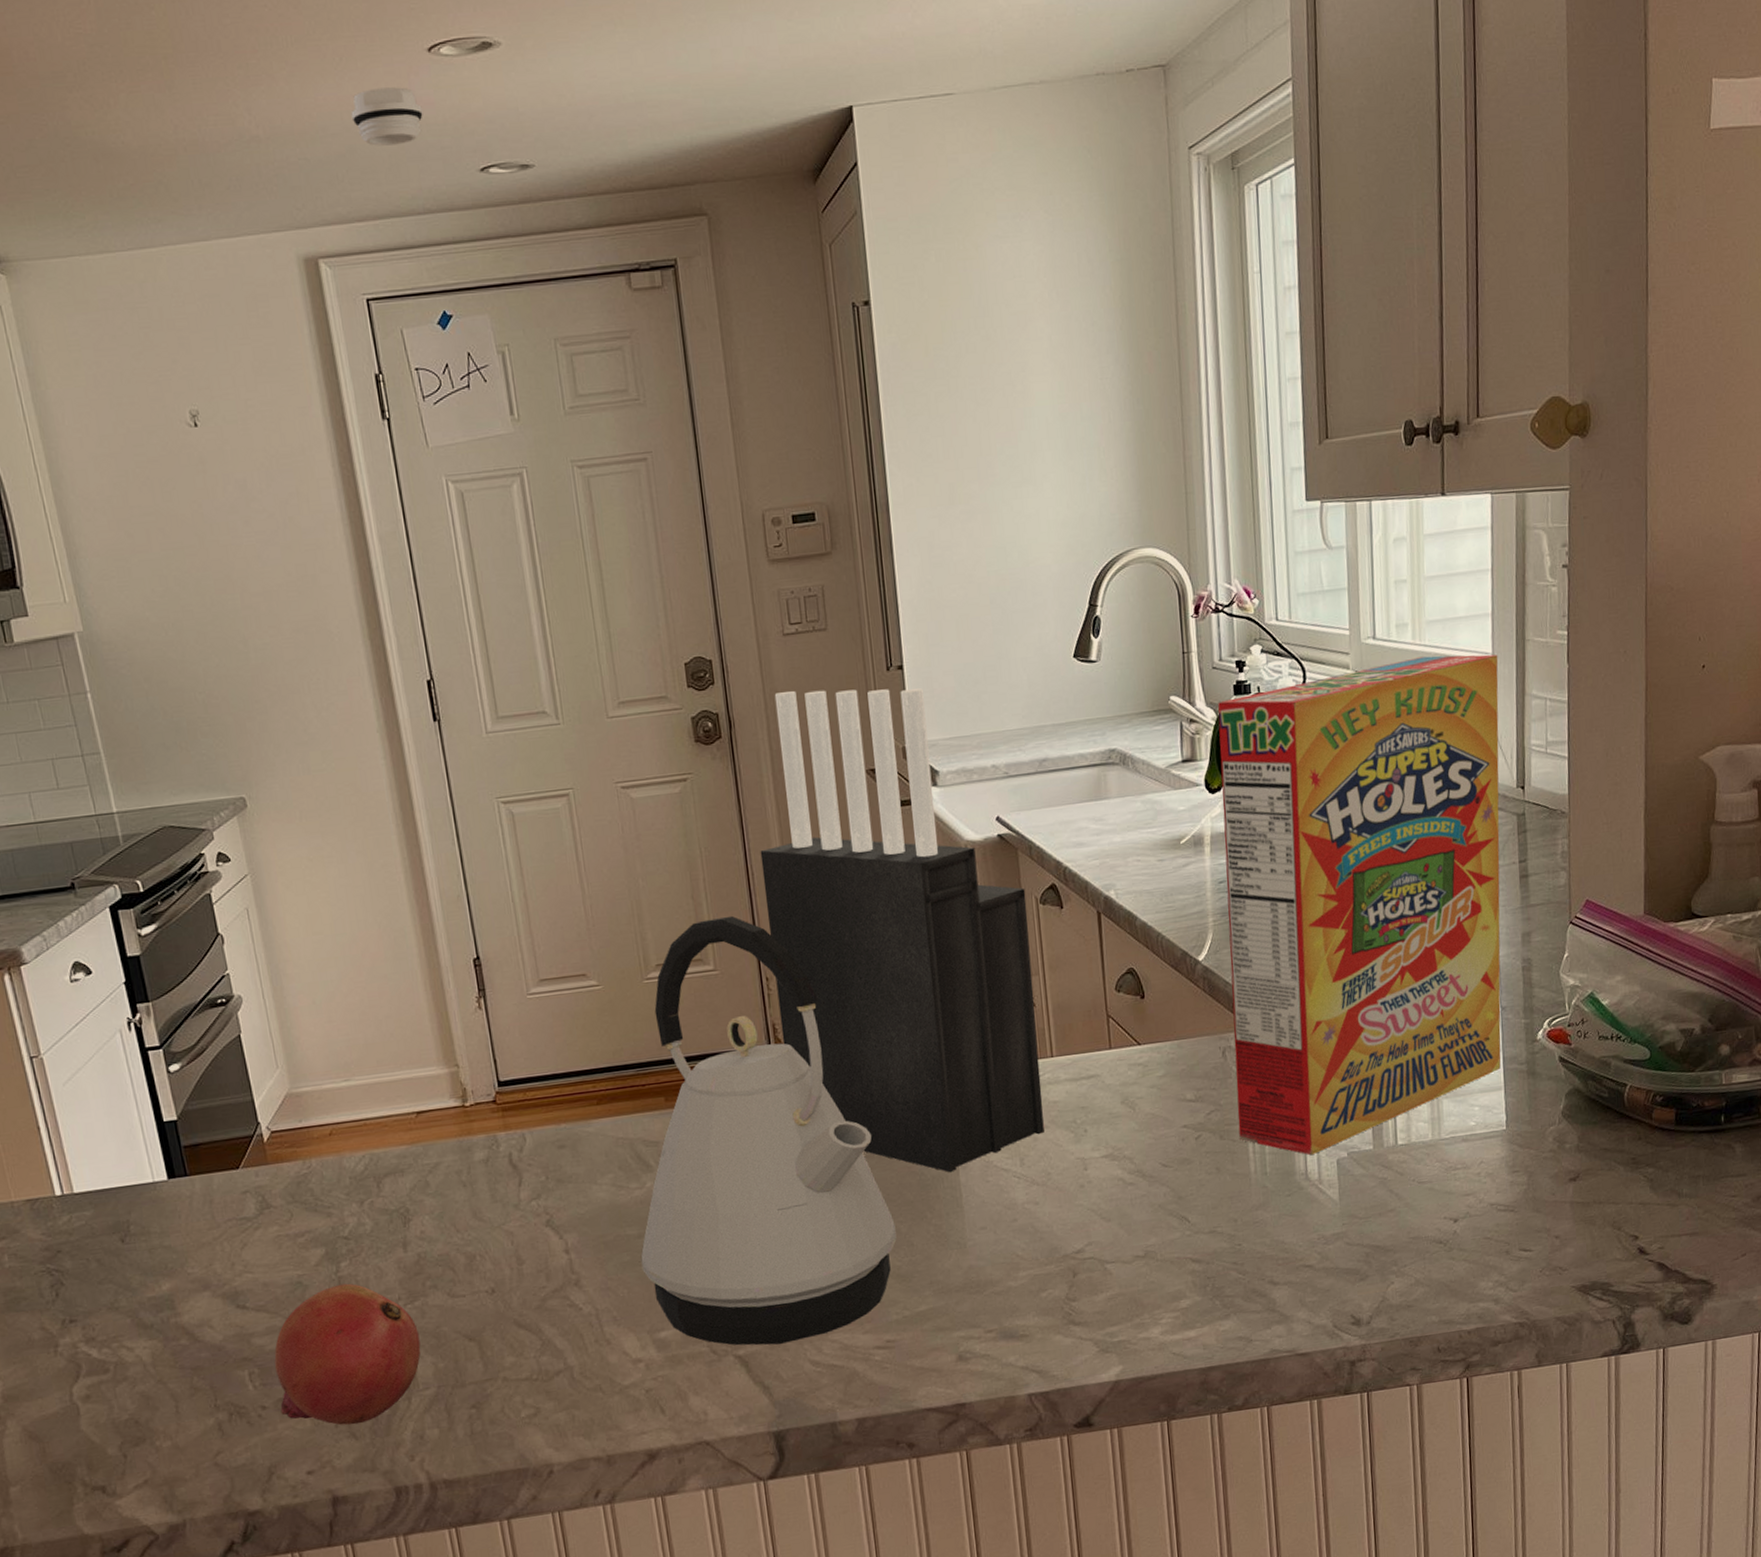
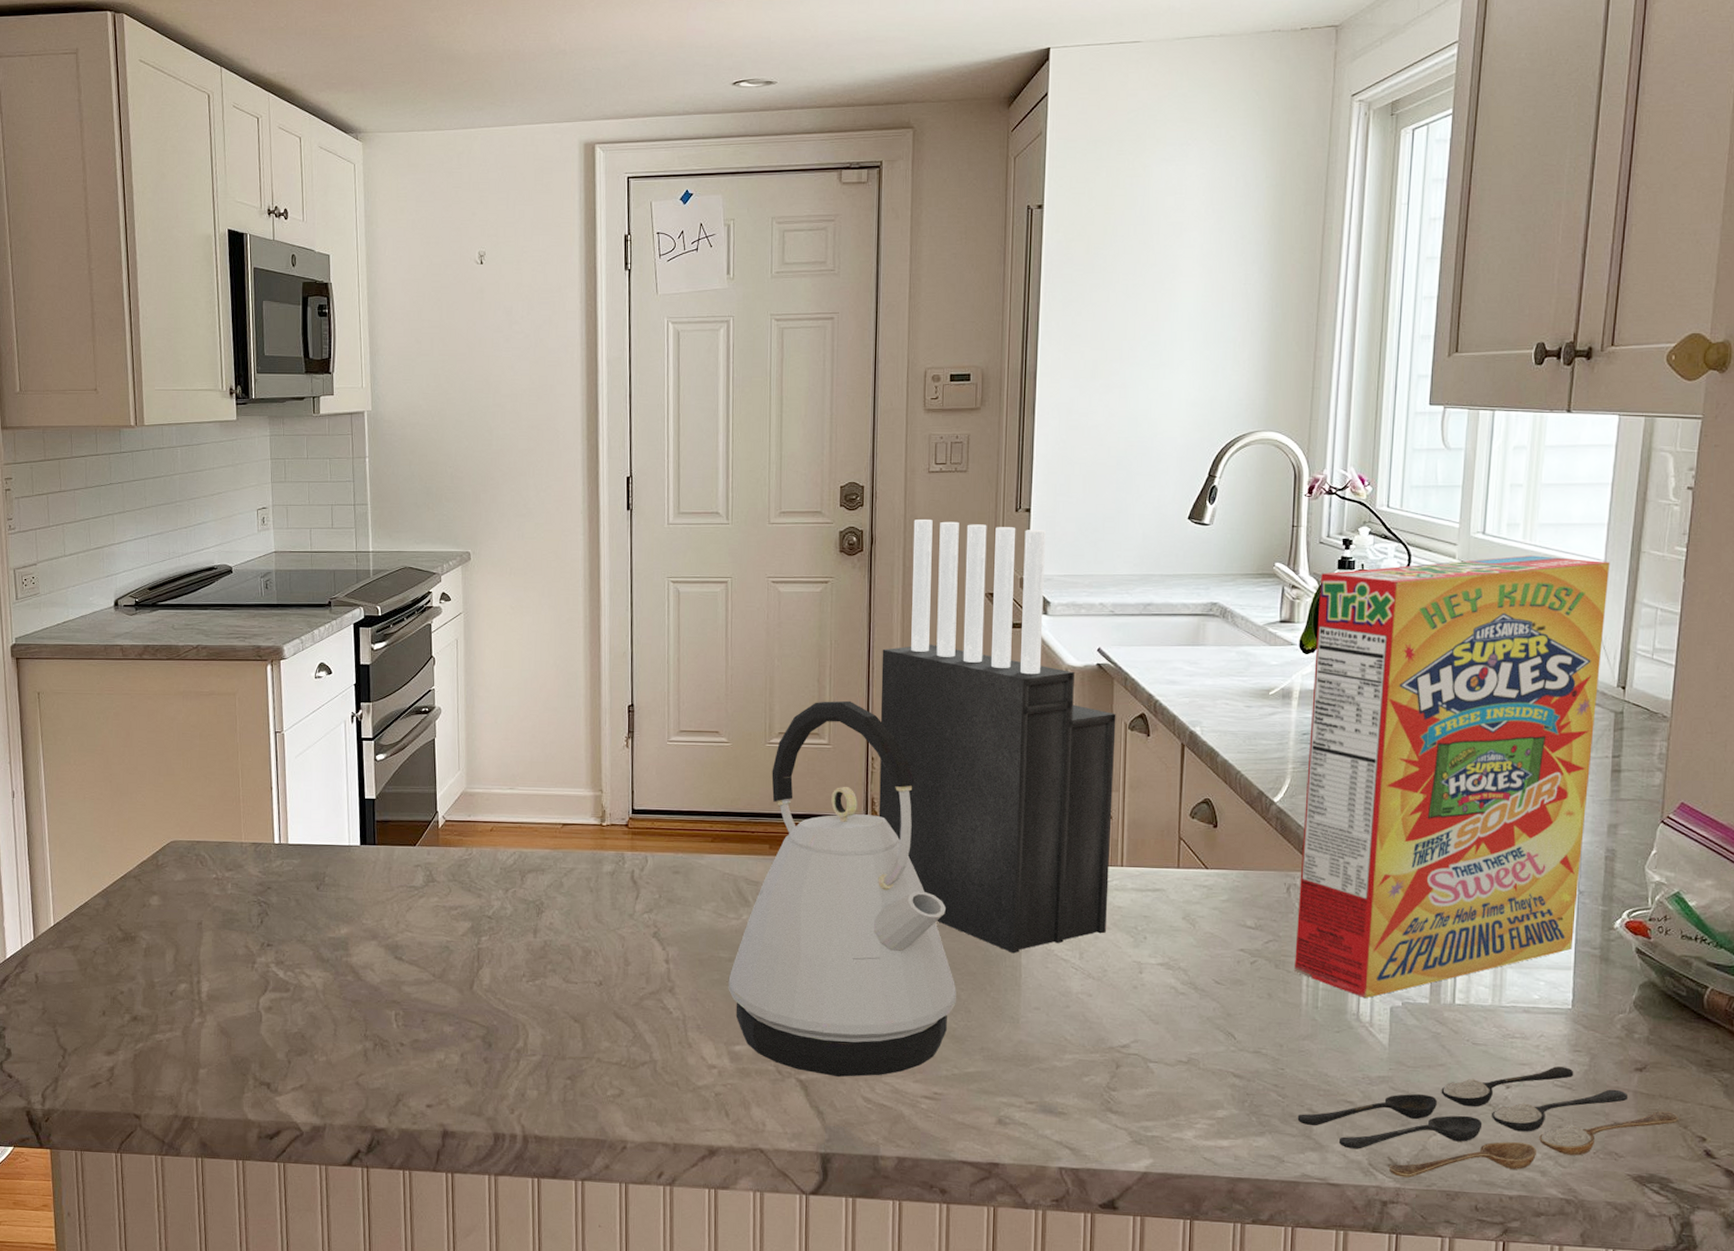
fruit: present [274,1283,421,1426] -> none [415,954,535,1074]
smoke detector: present [351,87,423,146] -> none [638,18,695,62]
spoon: none [1259,1190,1612,1334] -> present [1297,1066,1678,1178]

